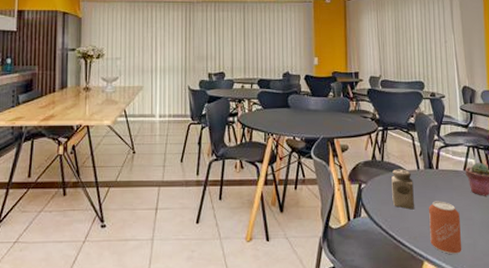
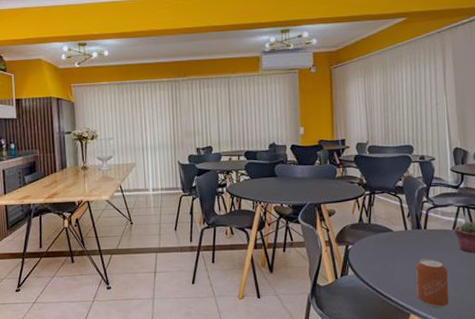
salt shaker: present [391,169,414,210] -> none [379,230,401,268]

